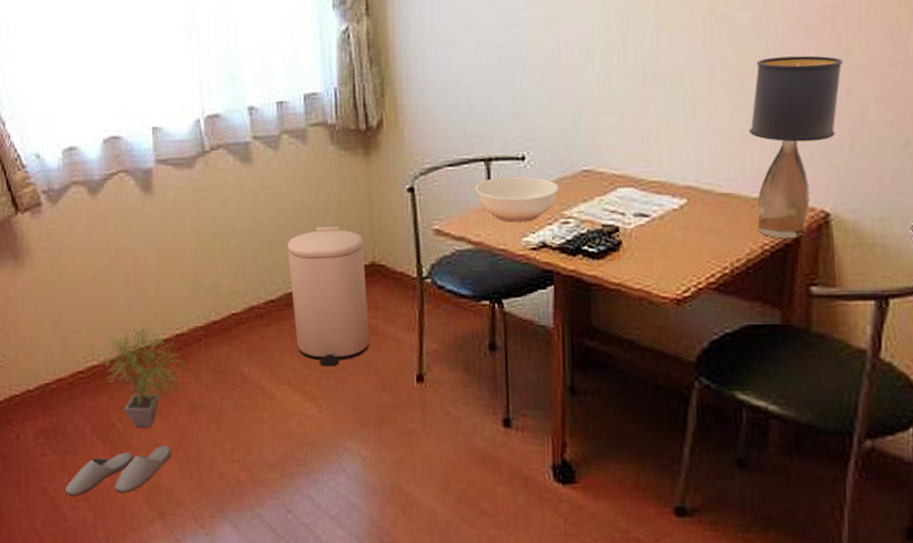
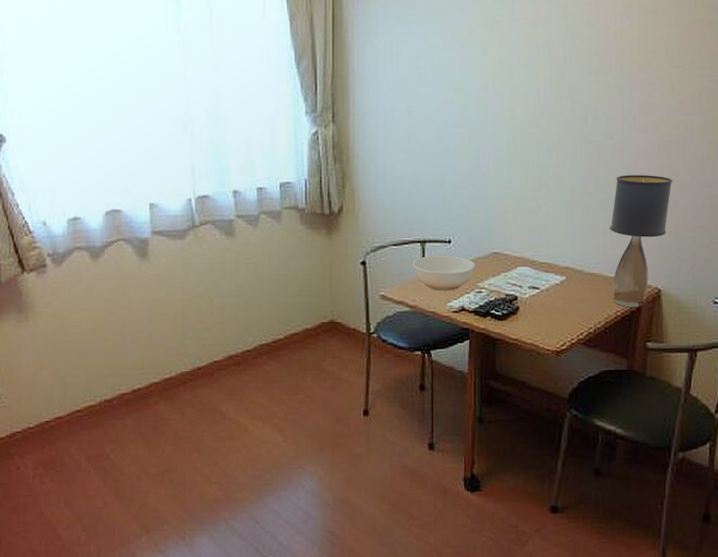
slippers: present [64,445,171,496] -> none [60,472,158,518]
potted plant: present [101,322,185,427] -> none [97,368,173,457]
pedal bin: present [287,226,370,367] -> none [262,290,327,405]

